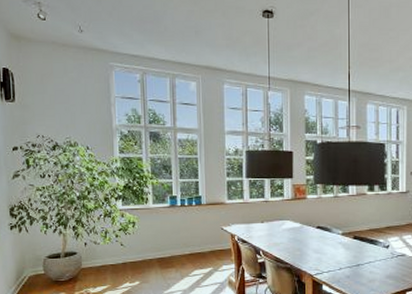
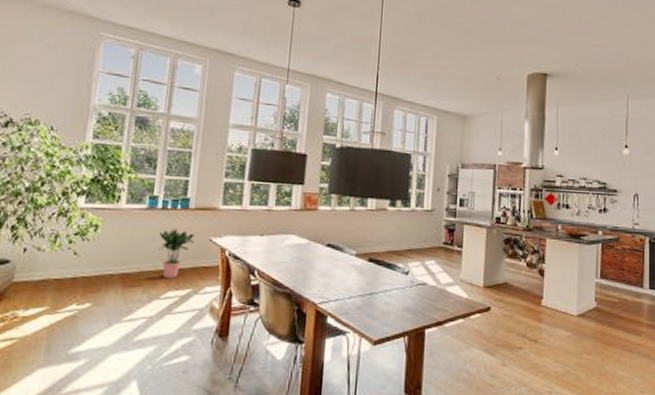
potted plant: none [181,221,210,260] -> present [158,229,195,278]

